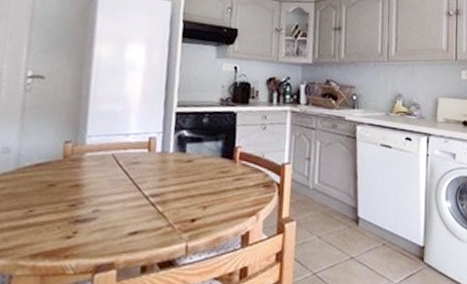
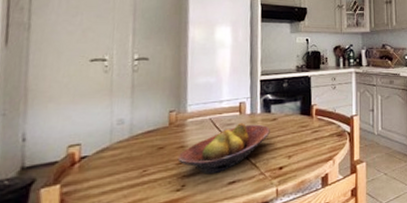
fruit bowl: none [70,161,184,221] -> present [177,122,270,175]

